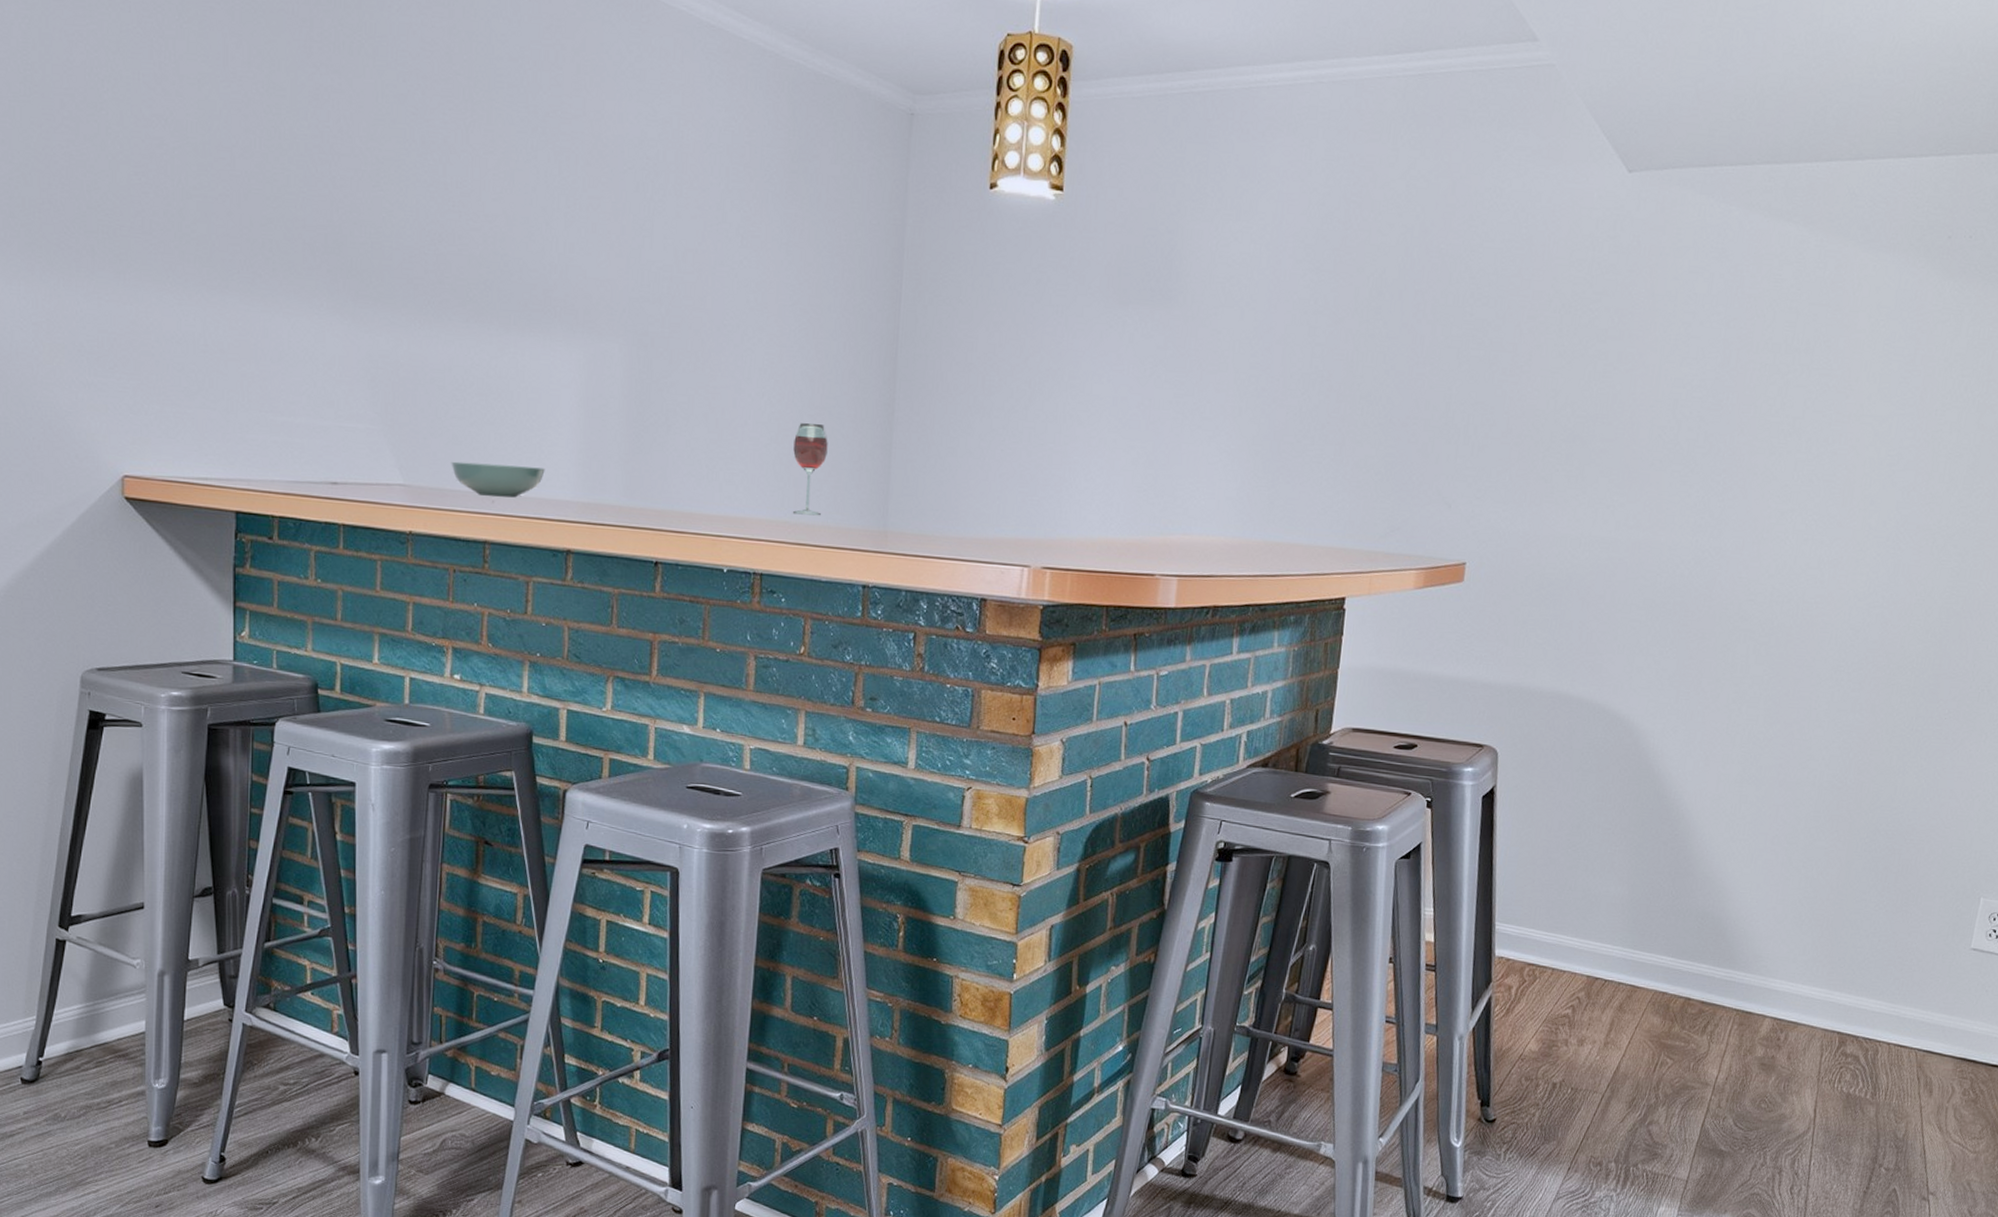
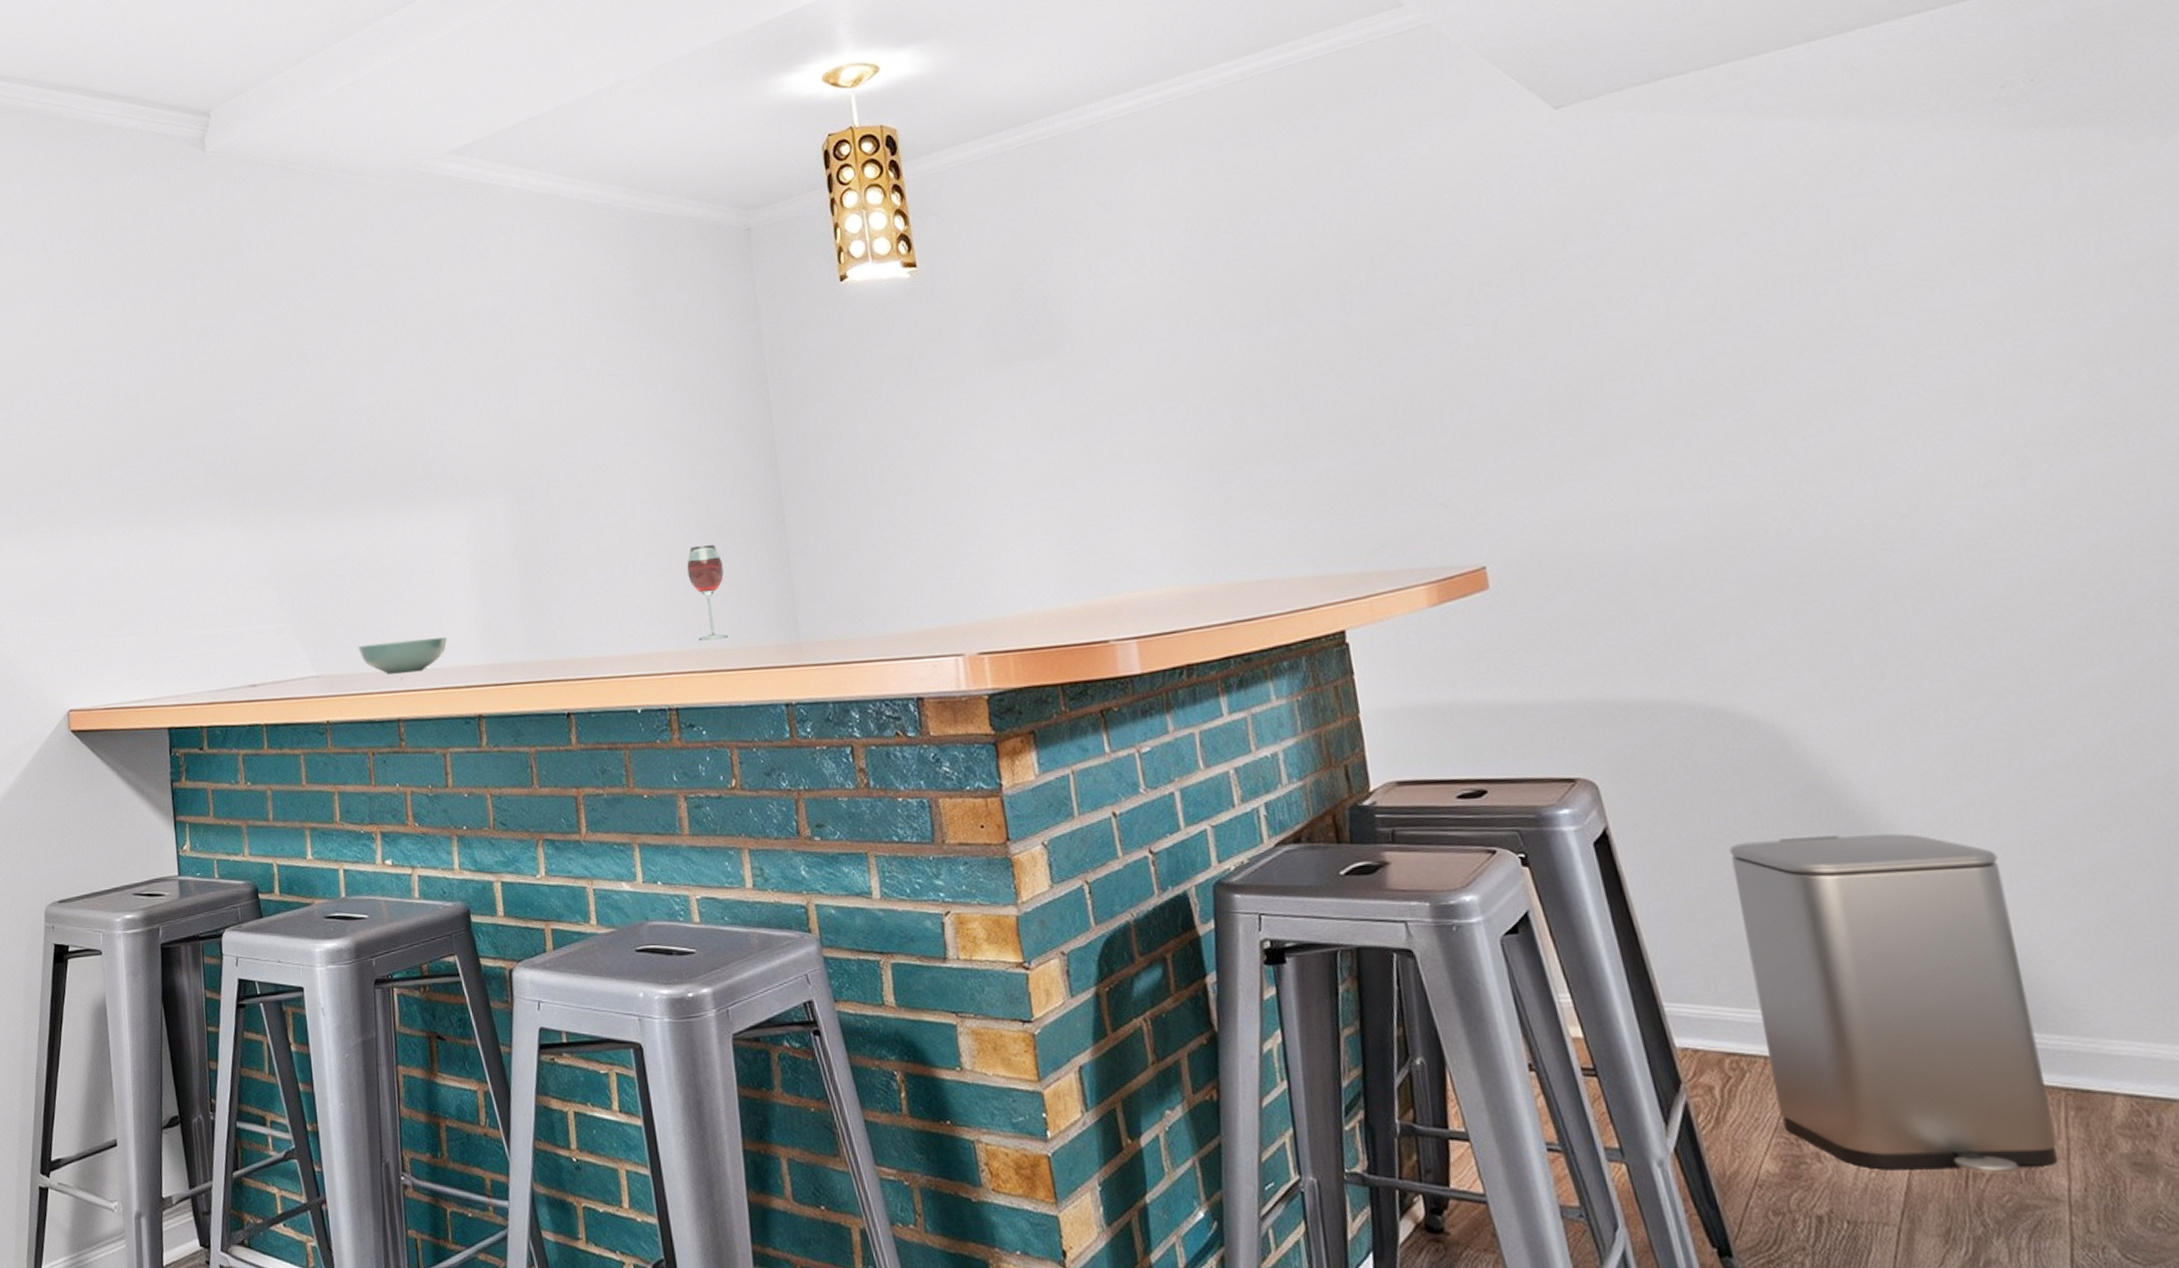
pedal bin: none [1550,810,1749,1063] -> present [1729,834,2059,1172]

